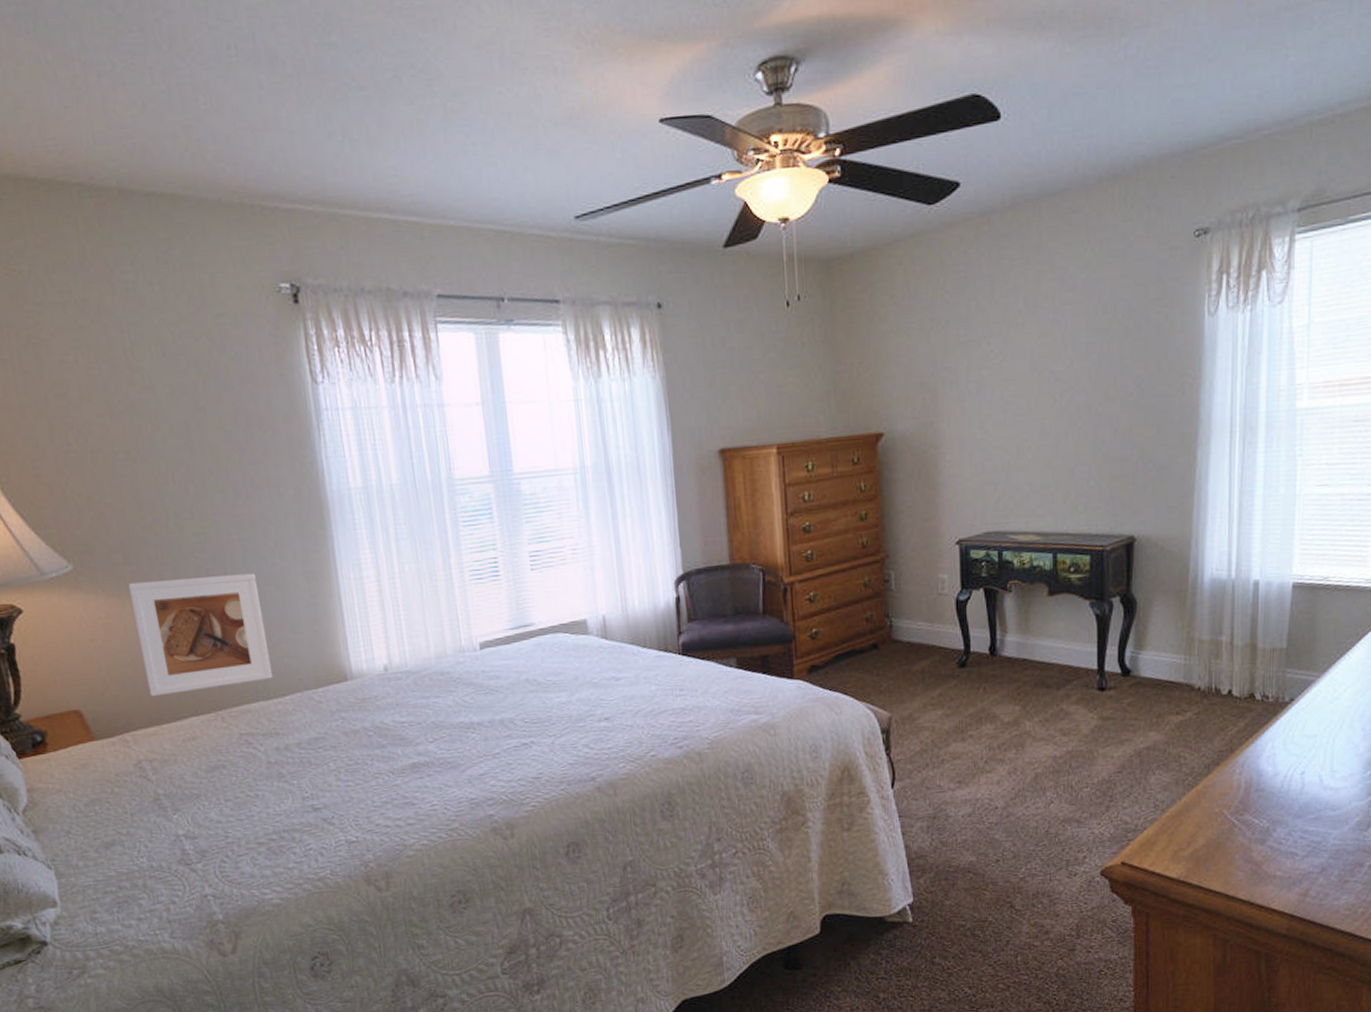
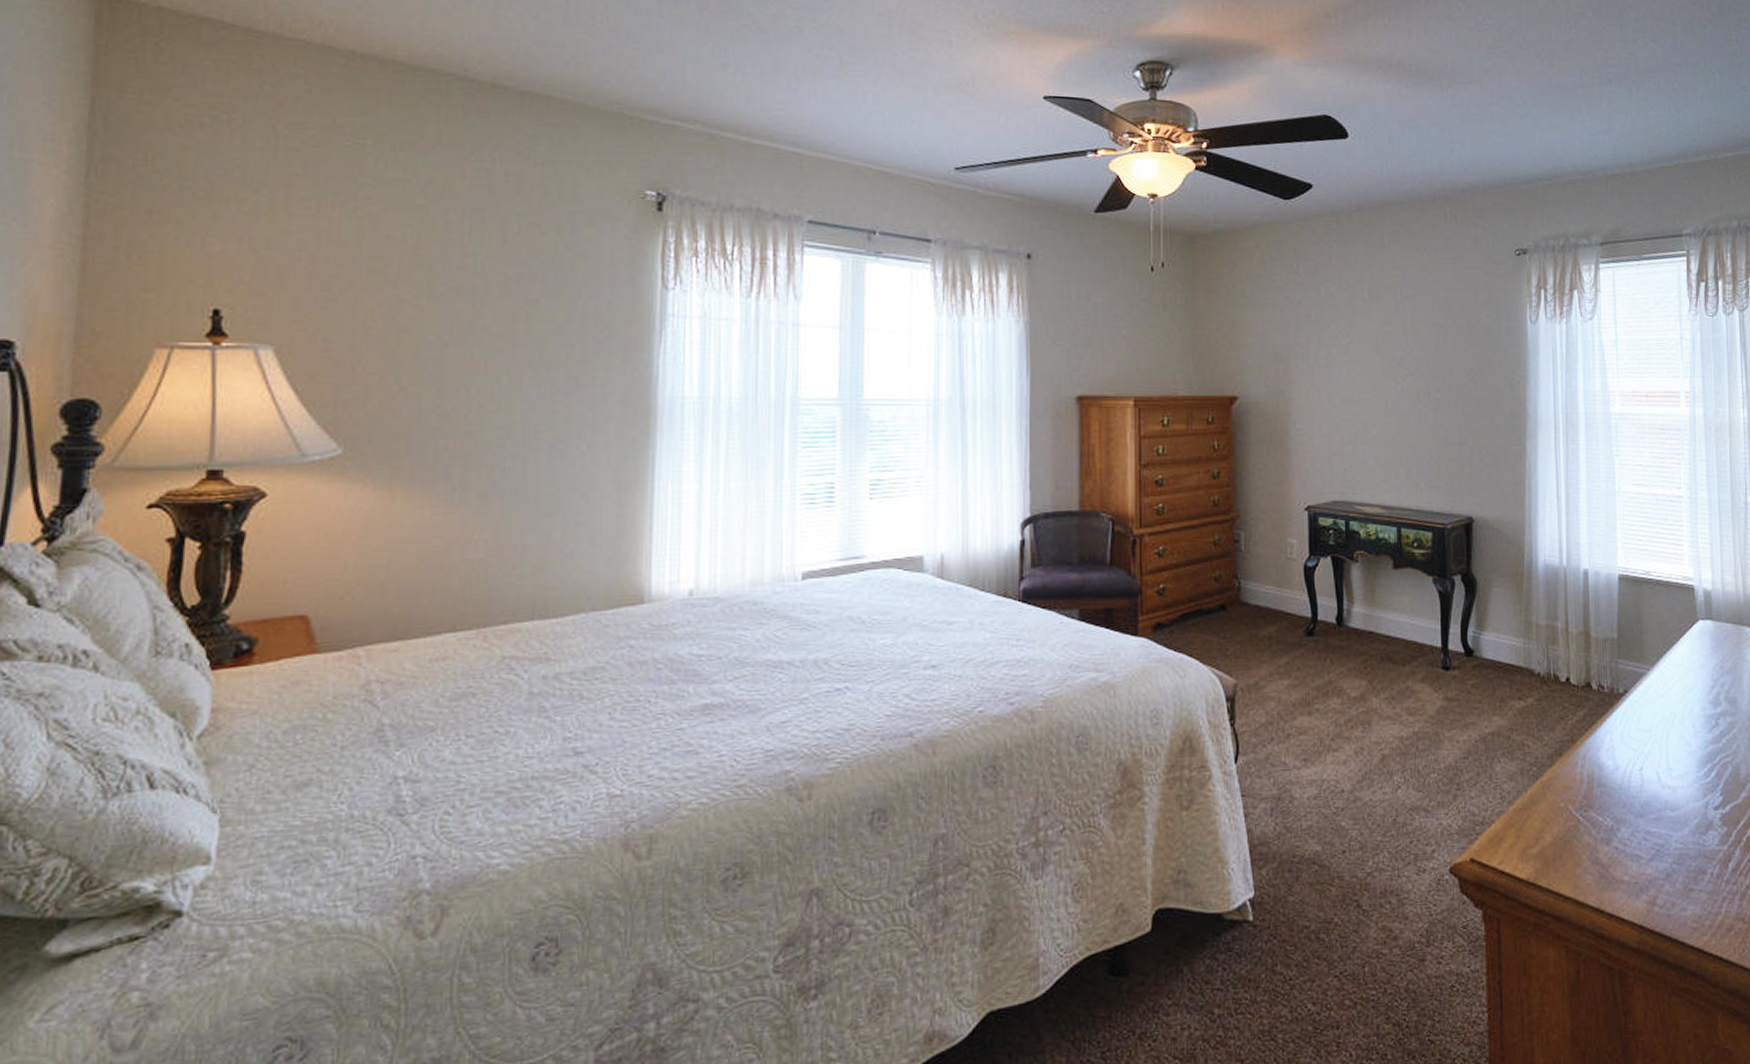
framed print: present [127,573,273,697] -> none [401,474,559,606]

